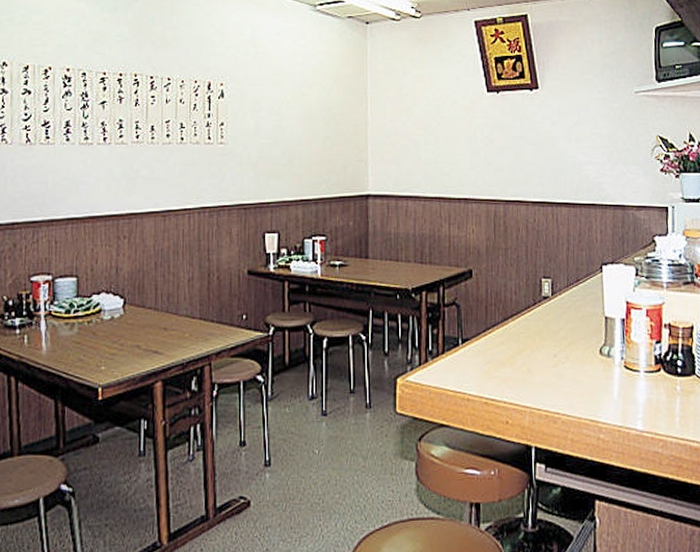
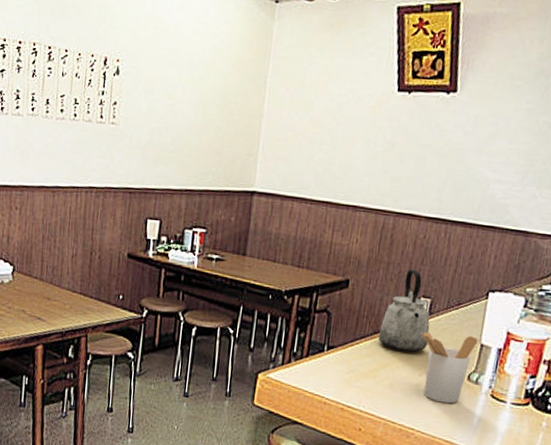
kettle: none [508,252,556,335] -> present [378,269,430,353]
utensil holder: none [548,310,602,381] -> present [421,332,478,404]

